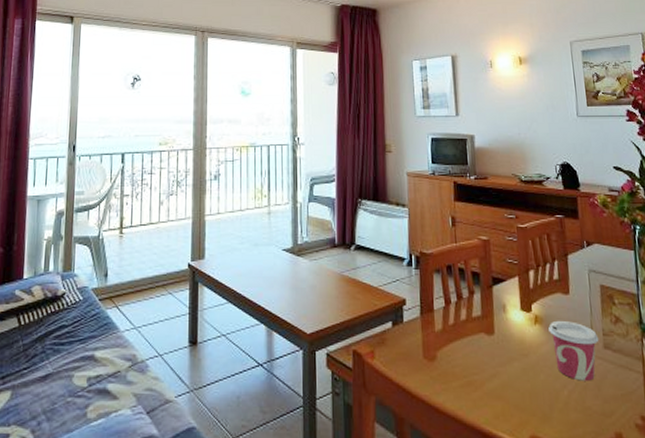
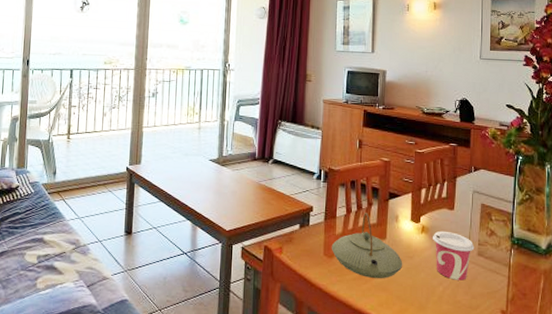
teapot: none [431,302,518,385] -> present [331,212,403,279]

